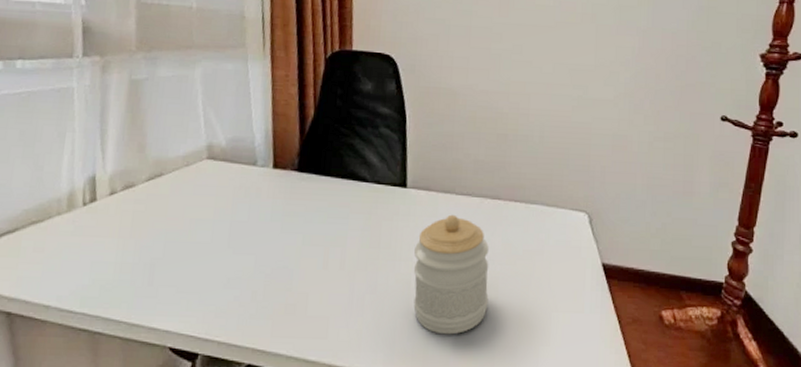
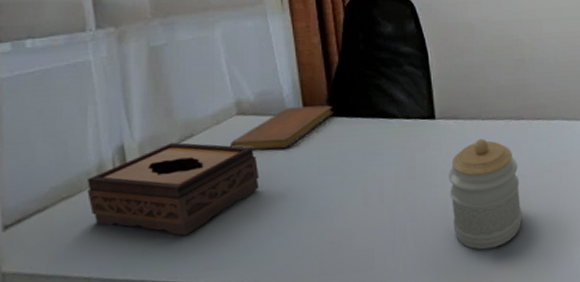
tissue box: none [56,179,223,276] -> present [87,142,259,236]
notebook: none [197,158,303,200] -> present [230,105,334,150]

